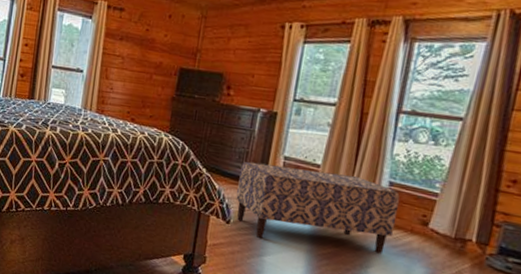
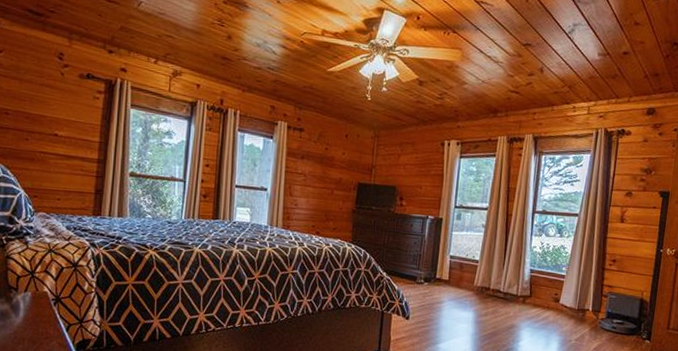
bench: present [236,161,400,254] -> none [413,262,539,329]

